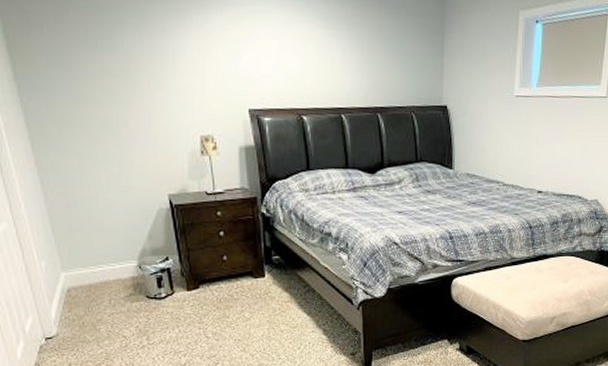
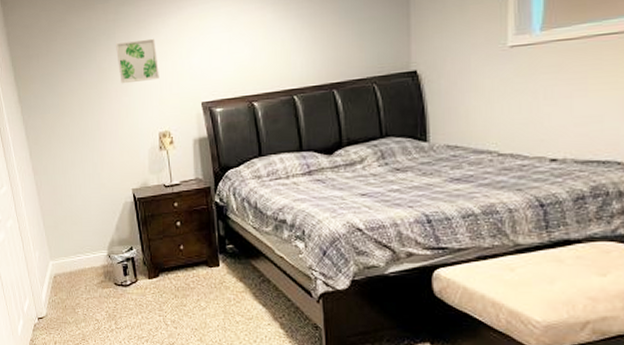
wall art: none [149,29,201,78] -> present [116,38,159,84]

